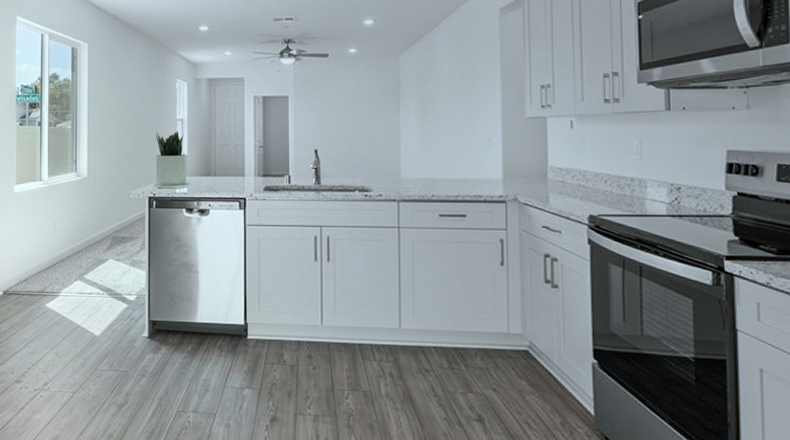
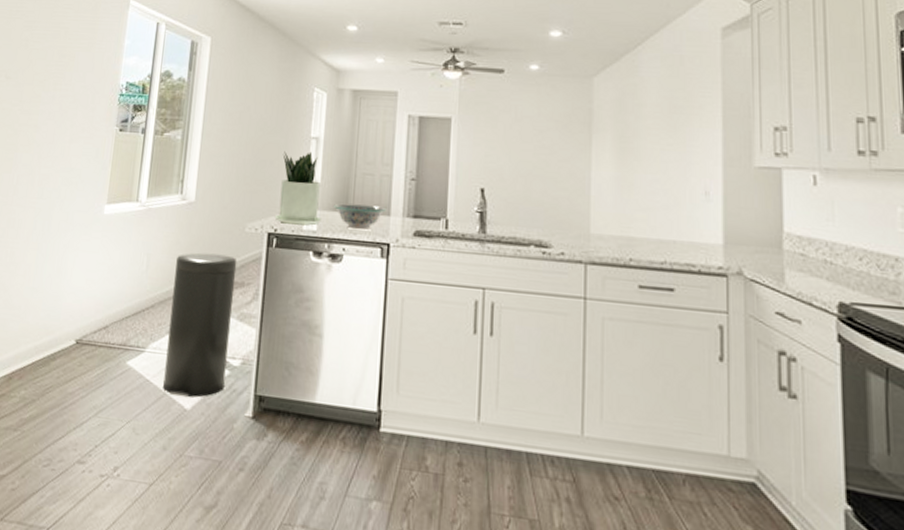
pedal bin: none [75,216,126,327] -> present [162,252,237,398]
decorative bowl: none [199,170,242,189] -> present [334,203,387,231]

